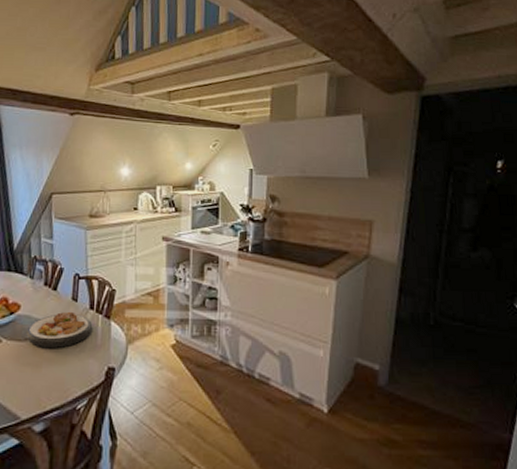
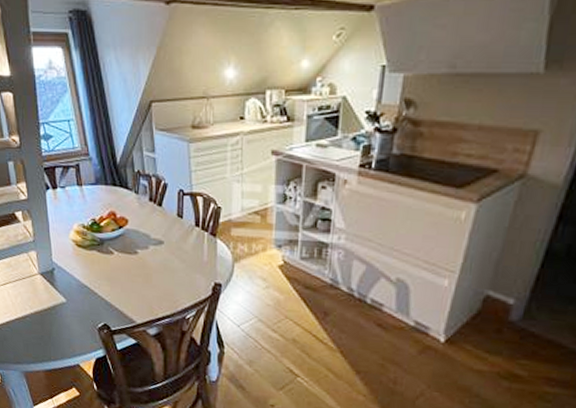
plate: present [26,311,92,348] -> none [135,227,198,262]

